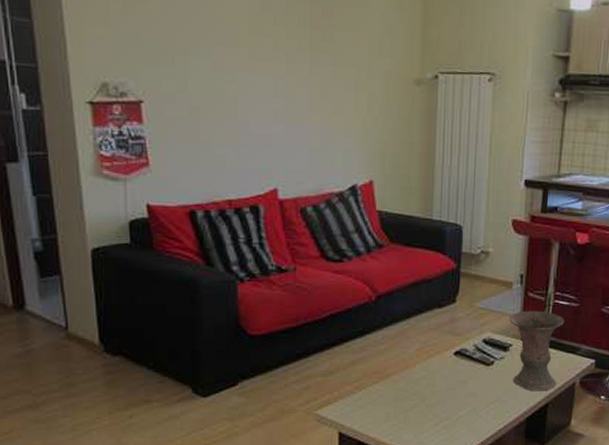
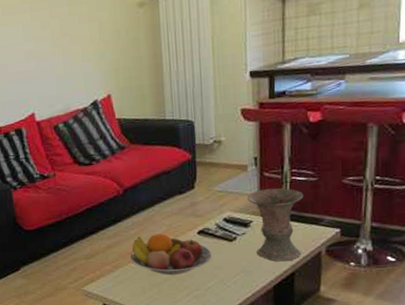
fruit bowl: none [375,352,466,401] -> present [129,233,212,275]

